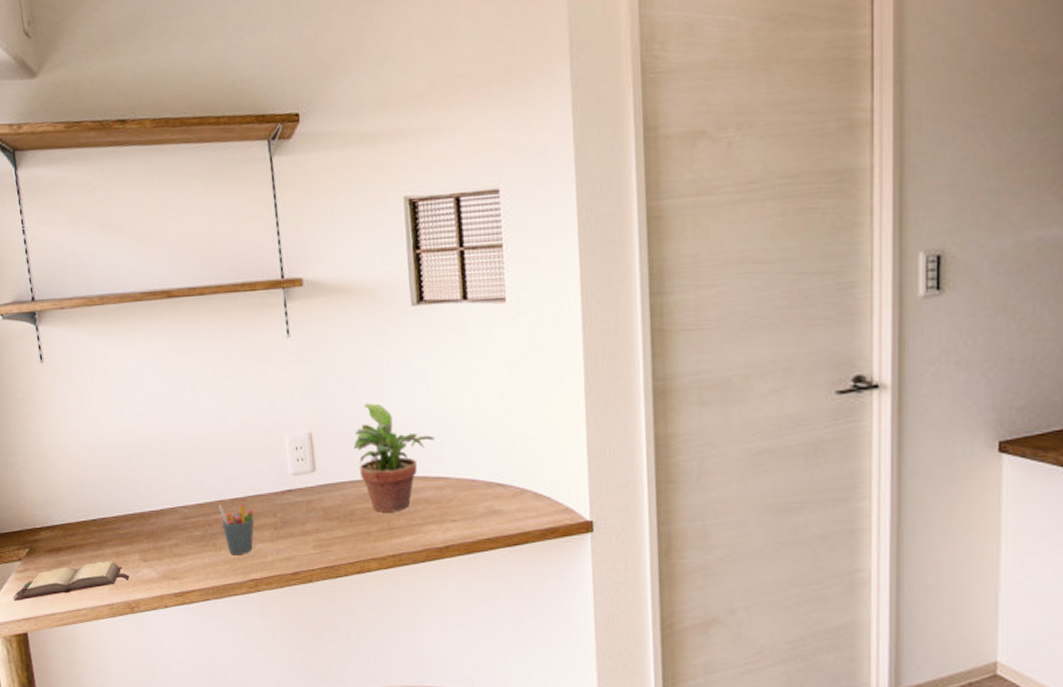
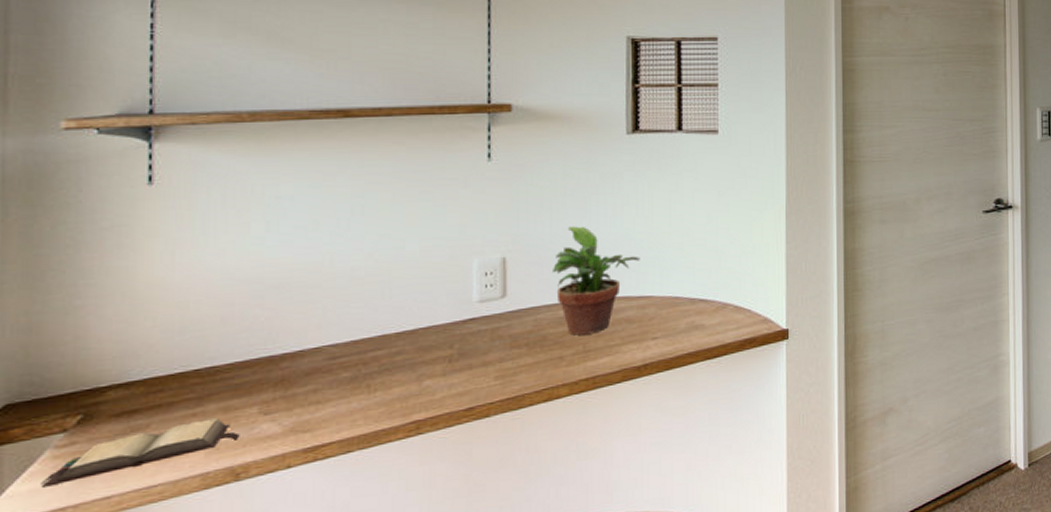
pen holder: present [219,504,255,554] -> none [380,337,424,395]

